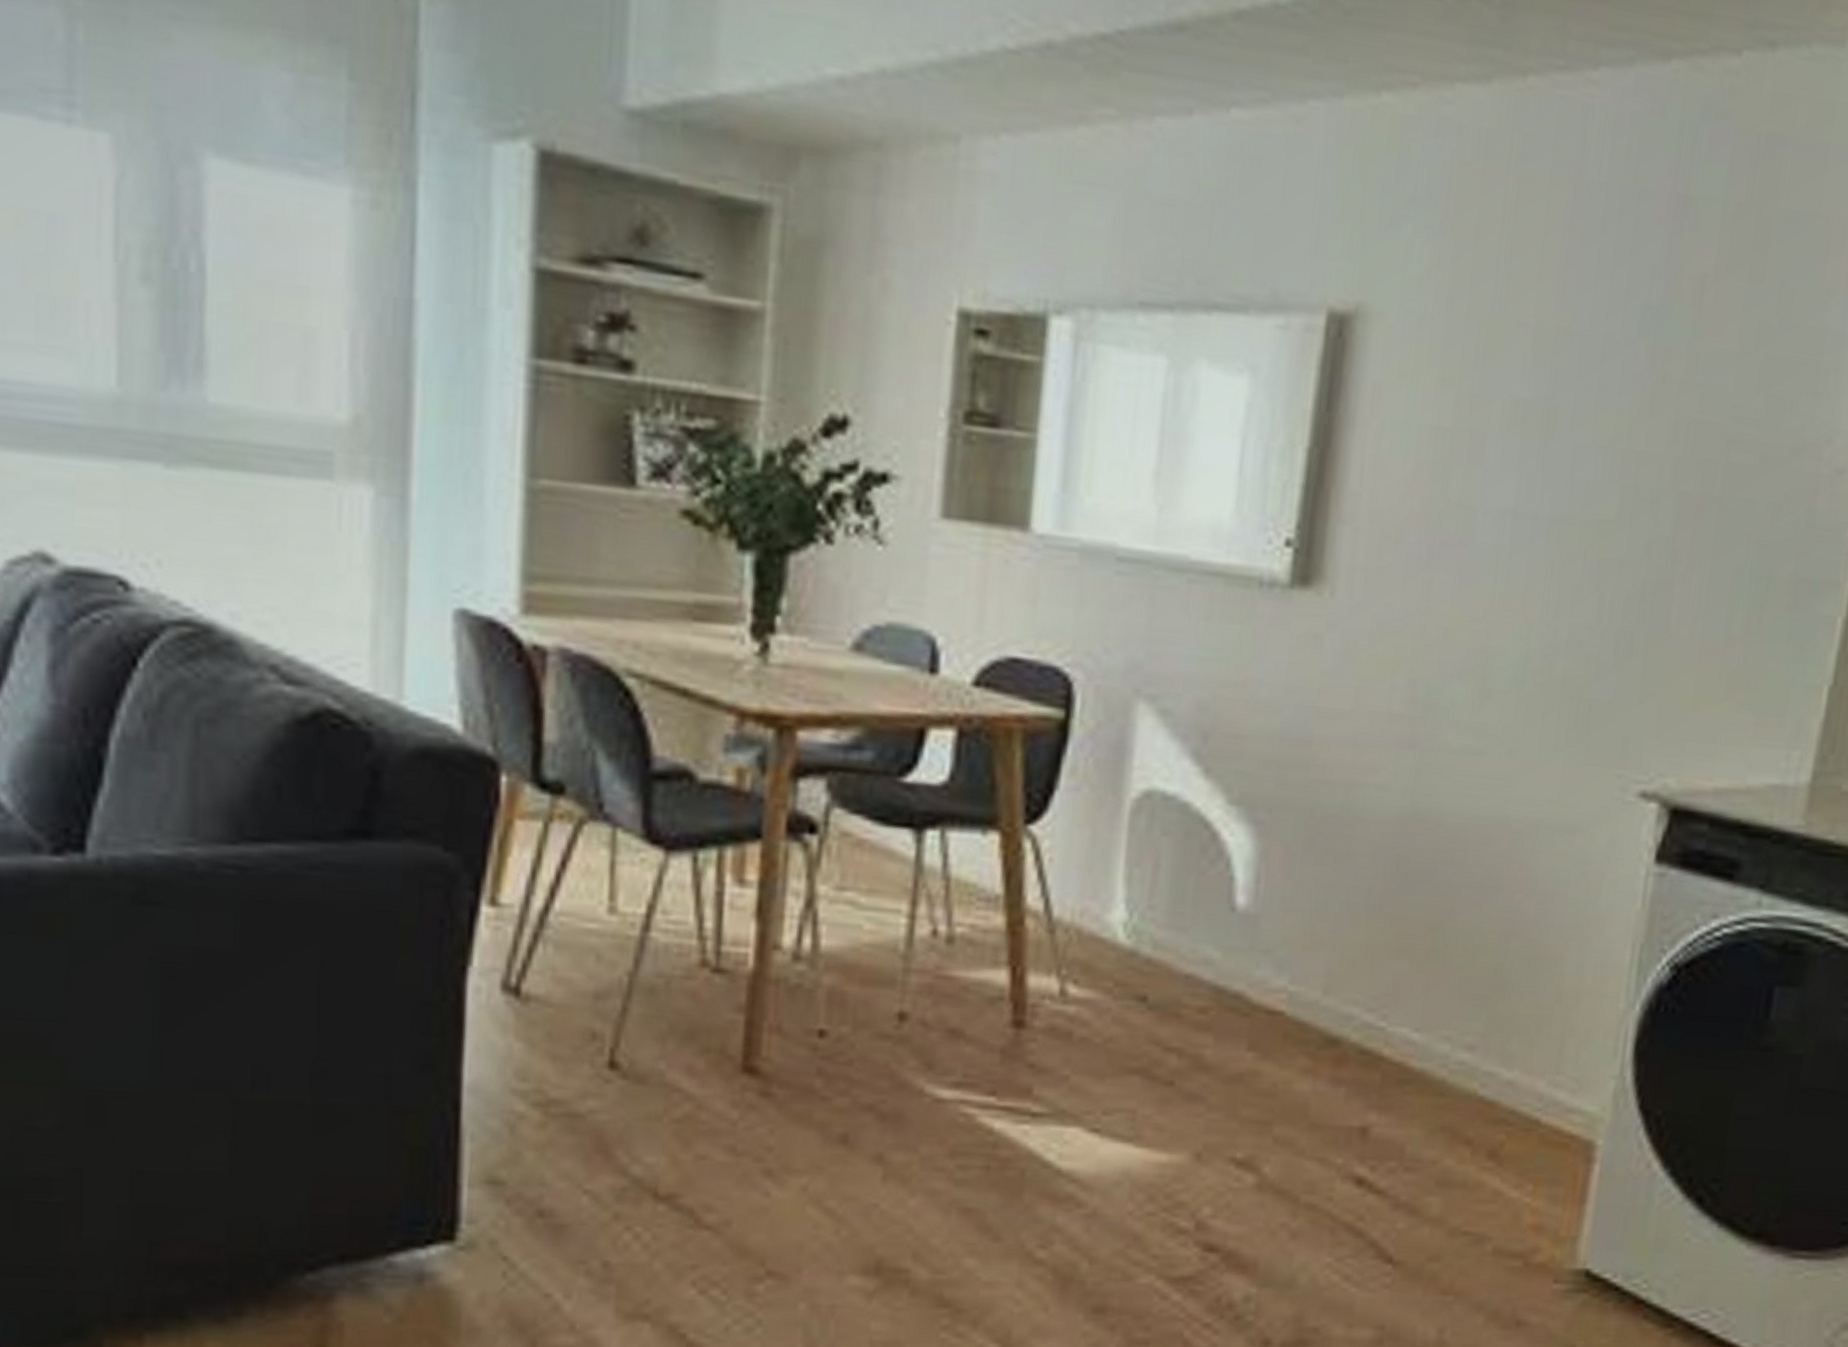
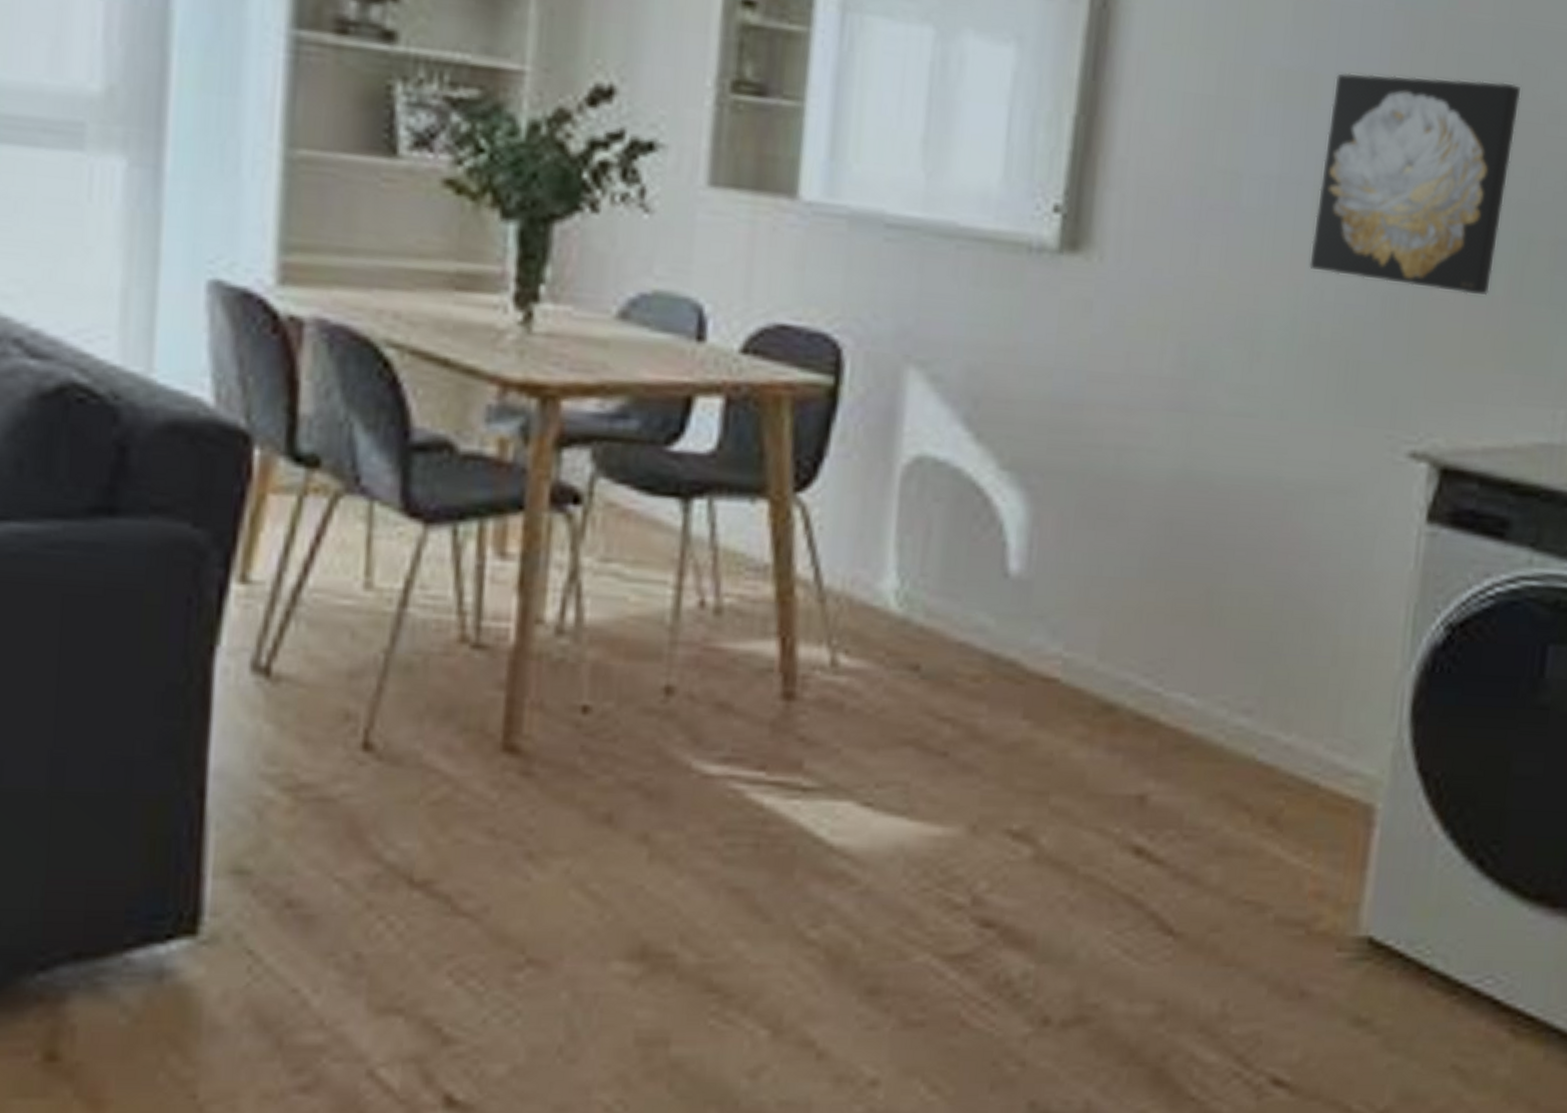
wall art: none [1543,404,1764,635] -> present [1309,72,1521,296]

